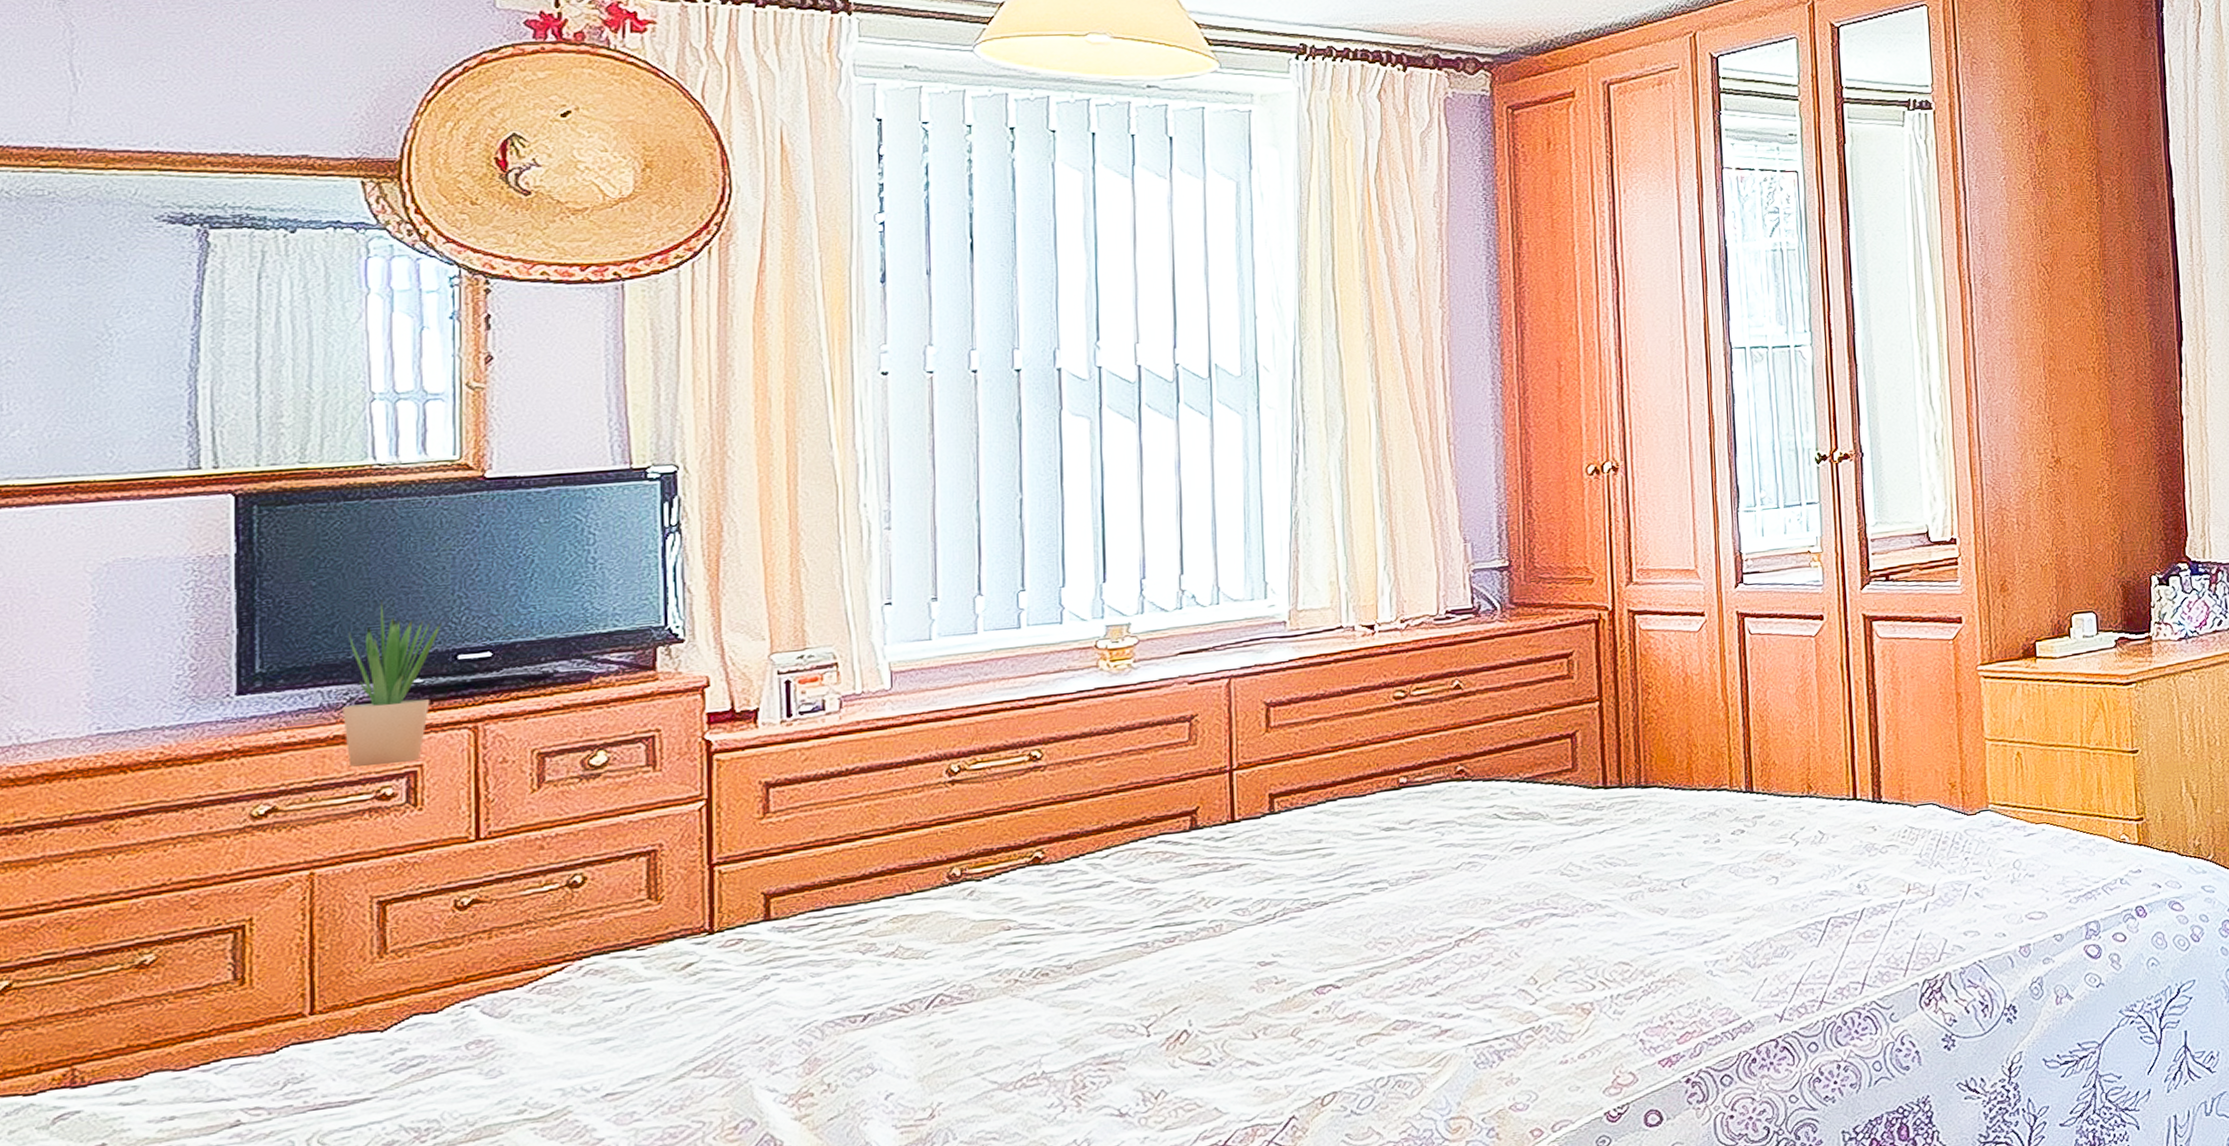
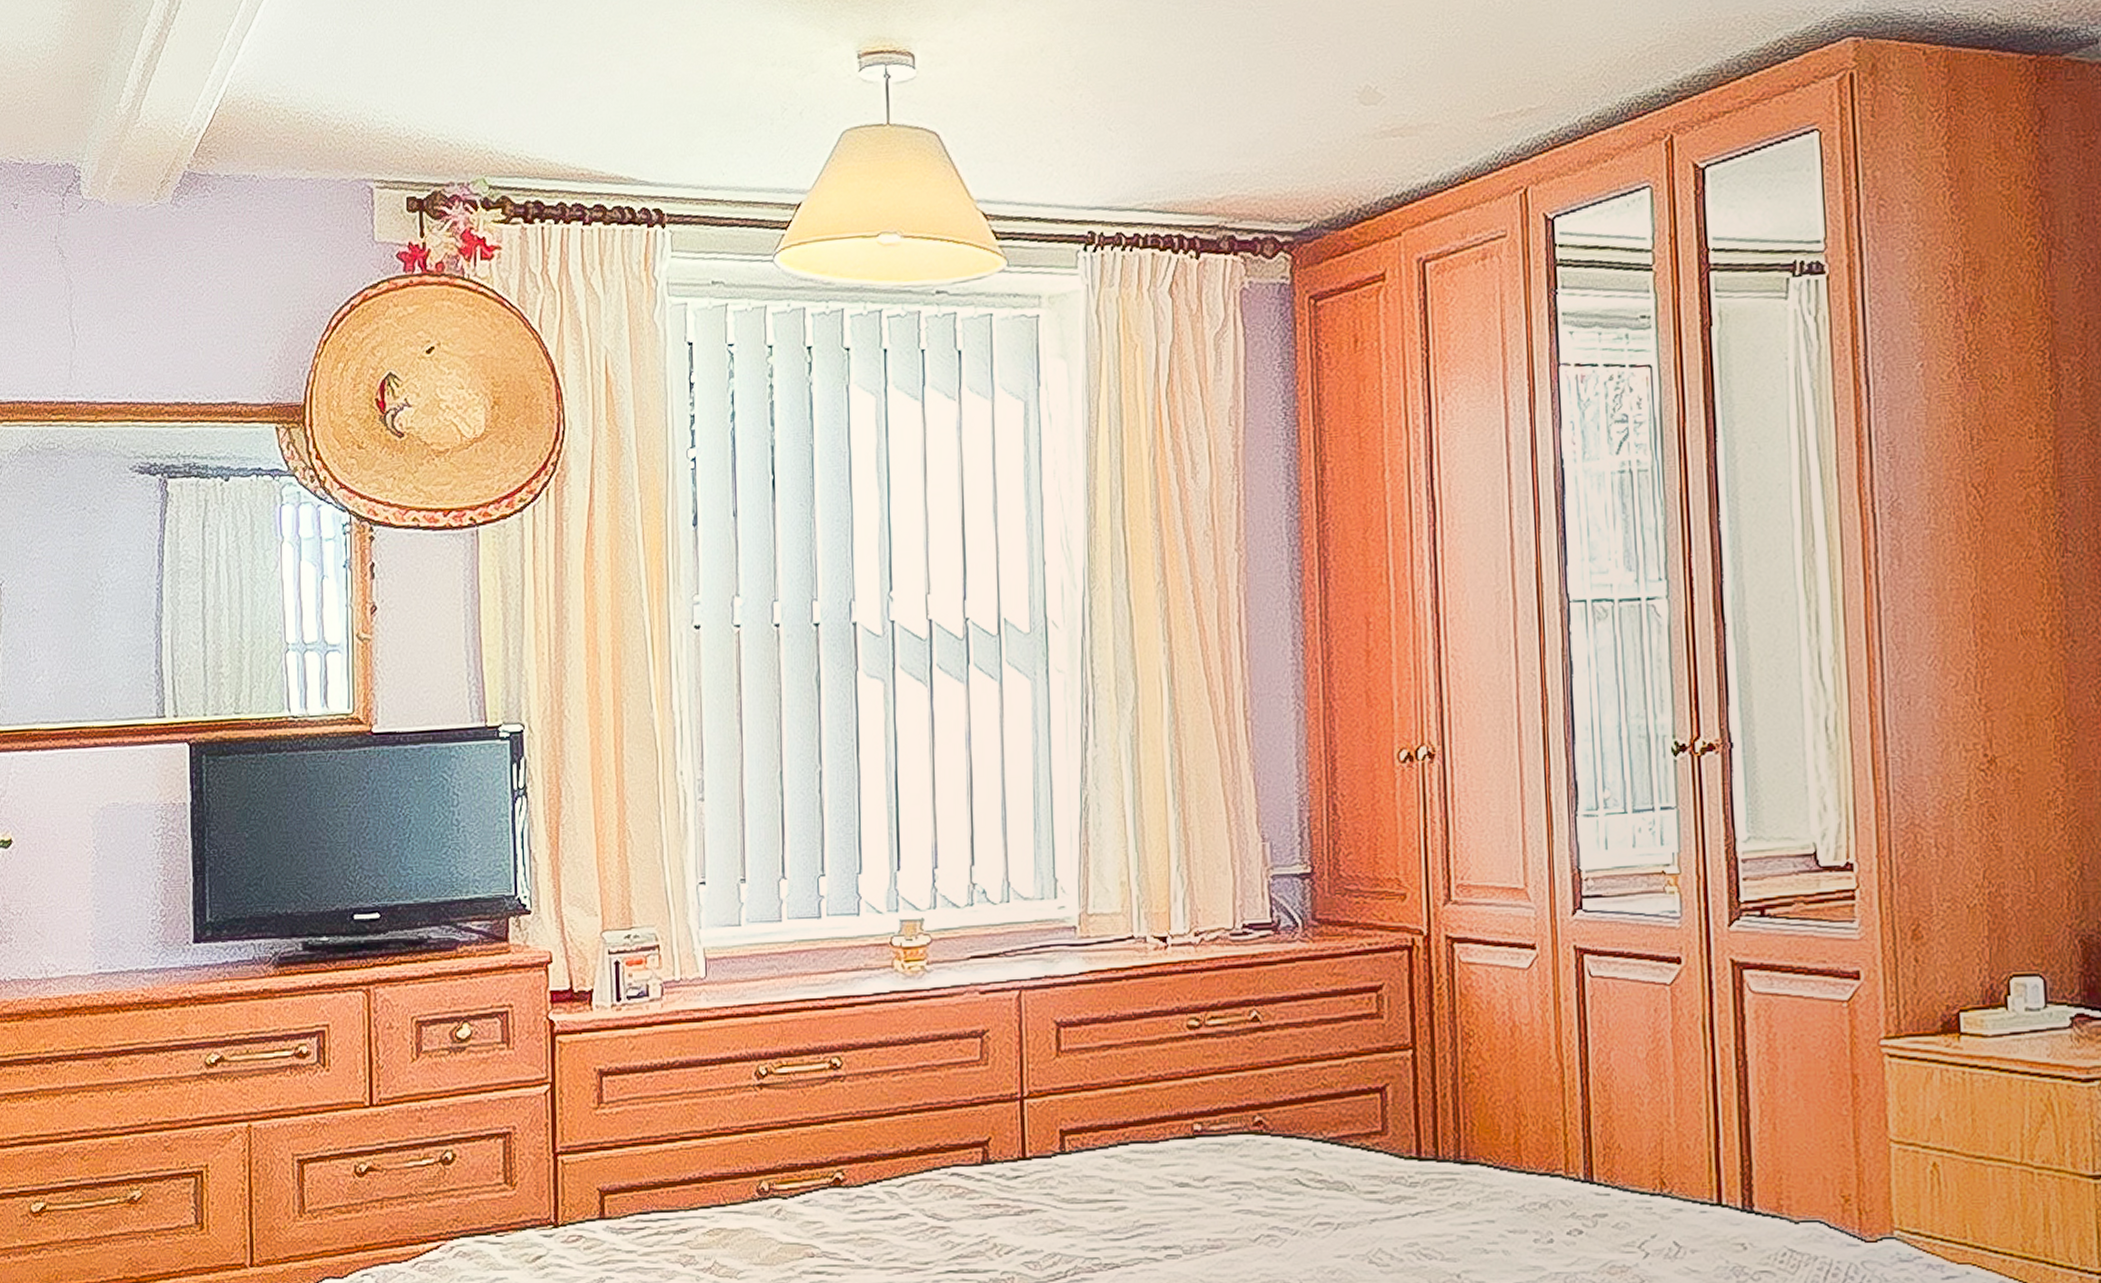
potted plant: present [343,600,441,767] -> none [269,854,341,1023]

